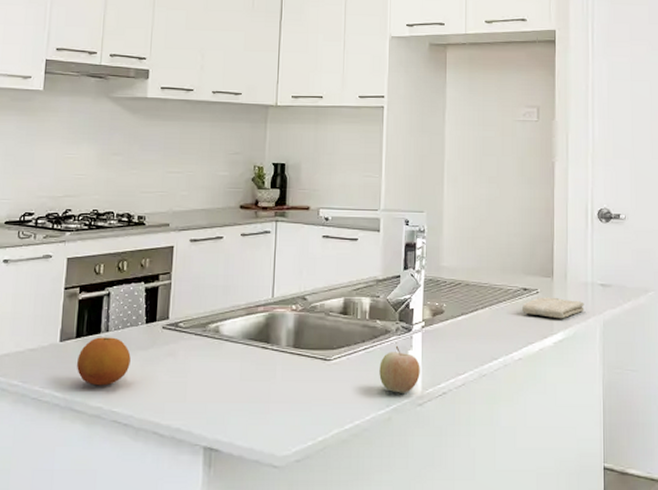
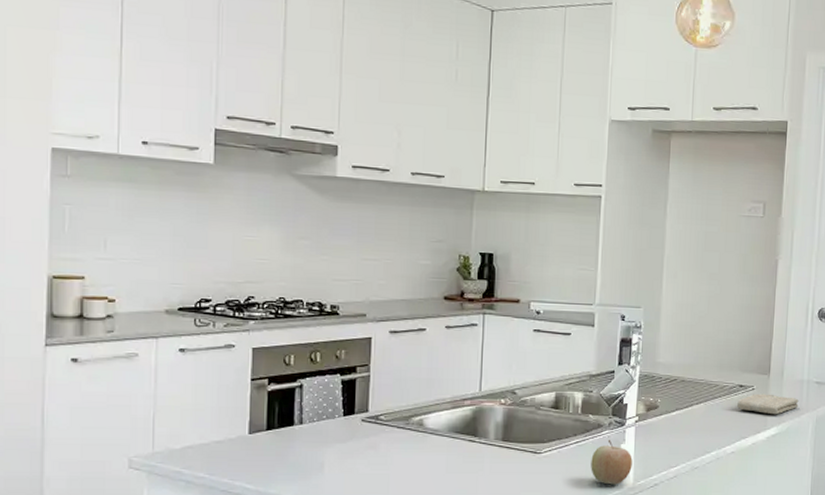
fruit: present [77,337,131,386] -> none [269,429,328,478]

